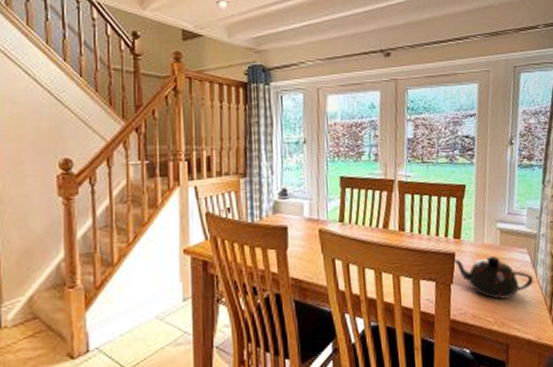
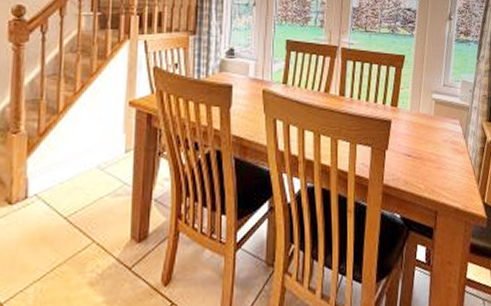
teapot: present [452,255,533,300] -> none [388,124,463,168]

